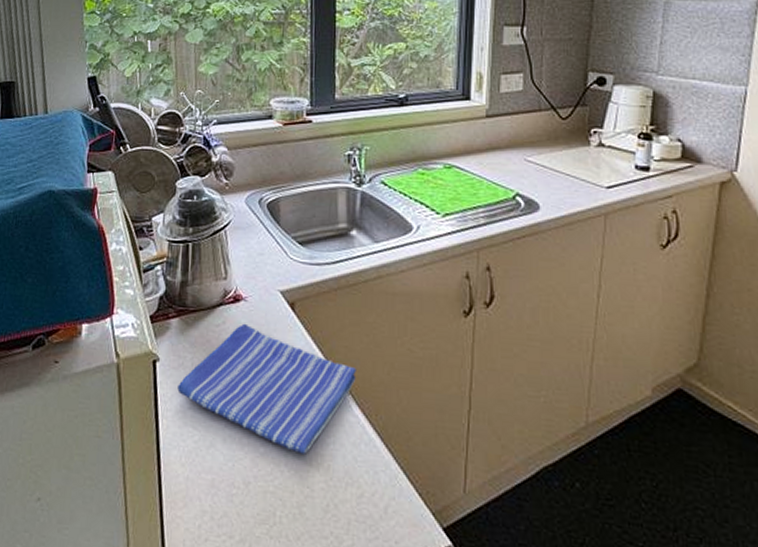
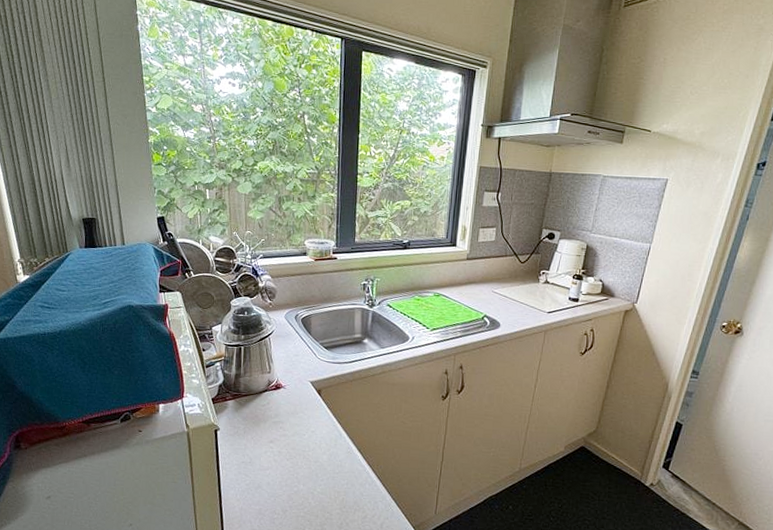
dish towel: present [177,323,357,455] -> none [233,404,365,492]

